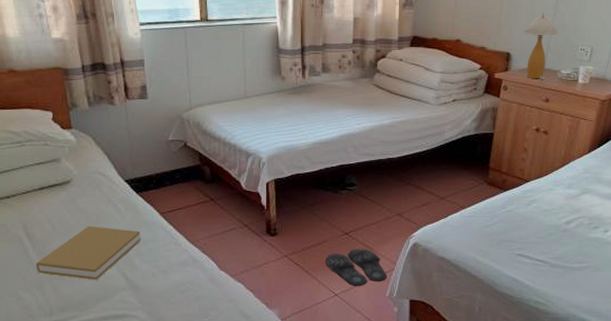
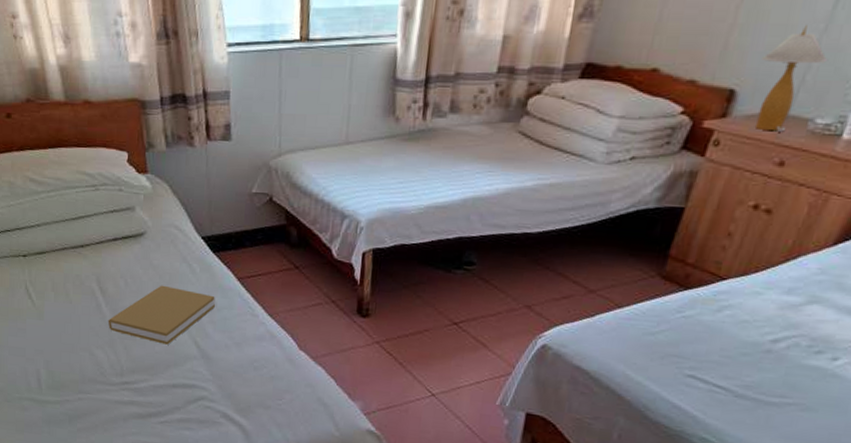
slippers: present [326,249,387,286] -> none [425,343,501,389]

